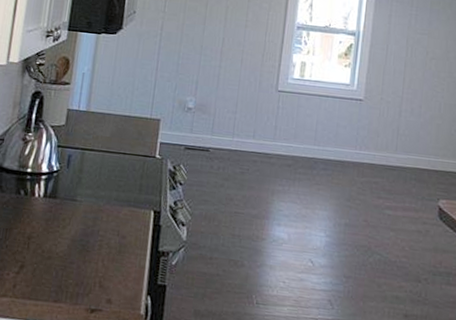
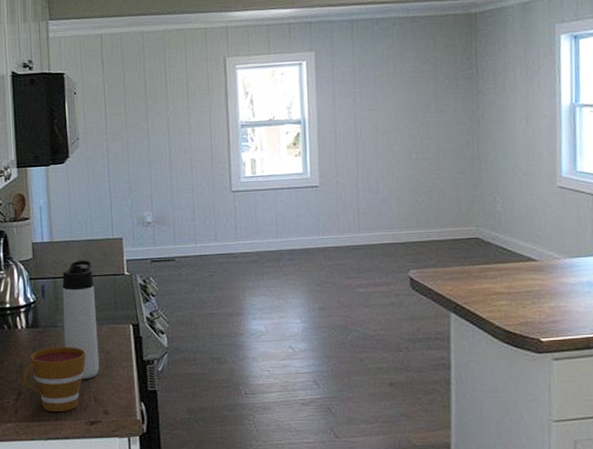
cup: none [29,221,101,294] -> present [23,347,86,411]
thermos bottle: none [79,135,124,262] -> present [62,260,100,379]

